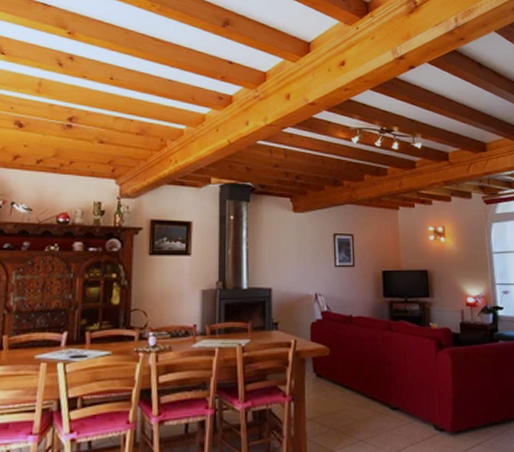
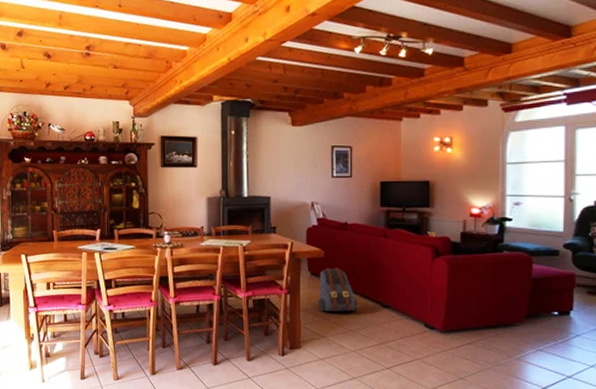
backpack: none [324,367,367,420] -> present [317,267,358,312]

